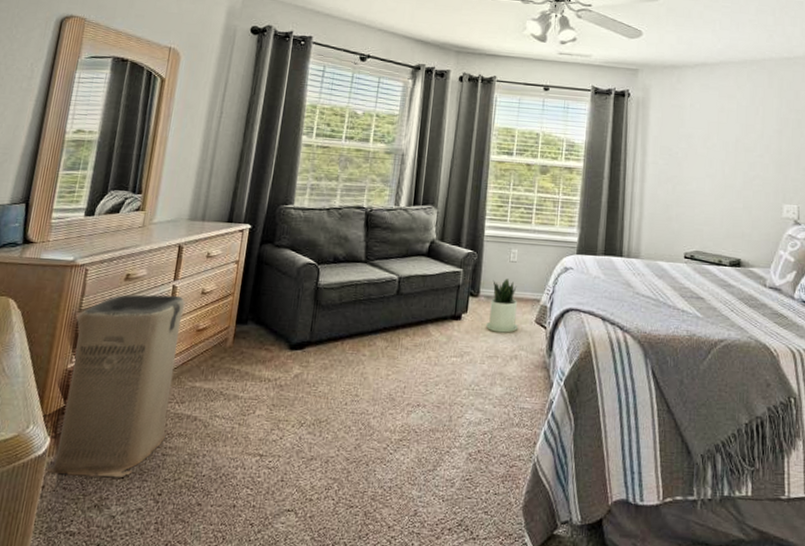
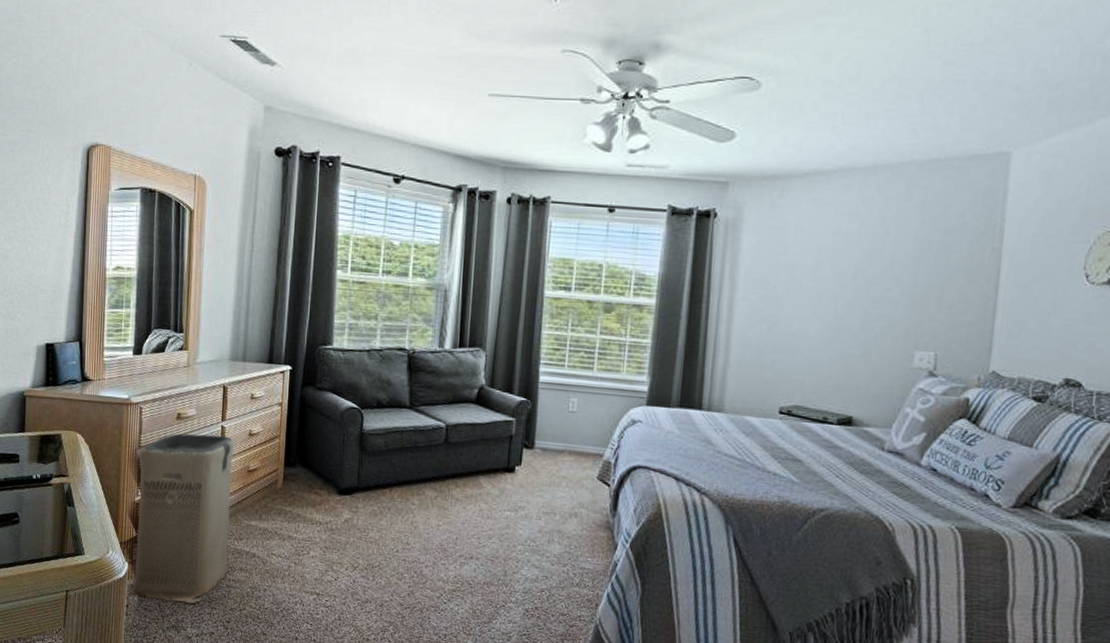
planter: present [486,278,519,333] -> none [542,430,579,489]

